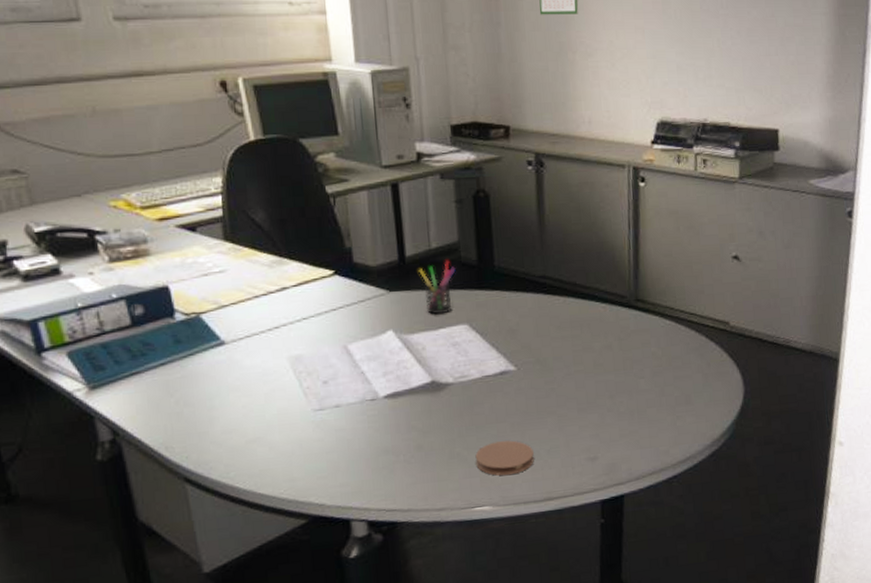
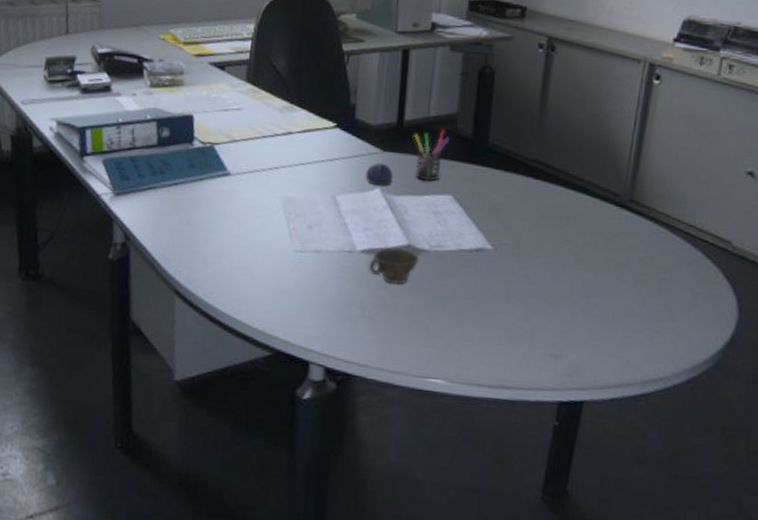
computer mouse: none [375,304,404,328] -> present [366,163,393,186]
cup: none [395,385,445,424] -> present [369,247,419,285]
coaster: present [475,440,534,476] -> none [437,317,496,354]

